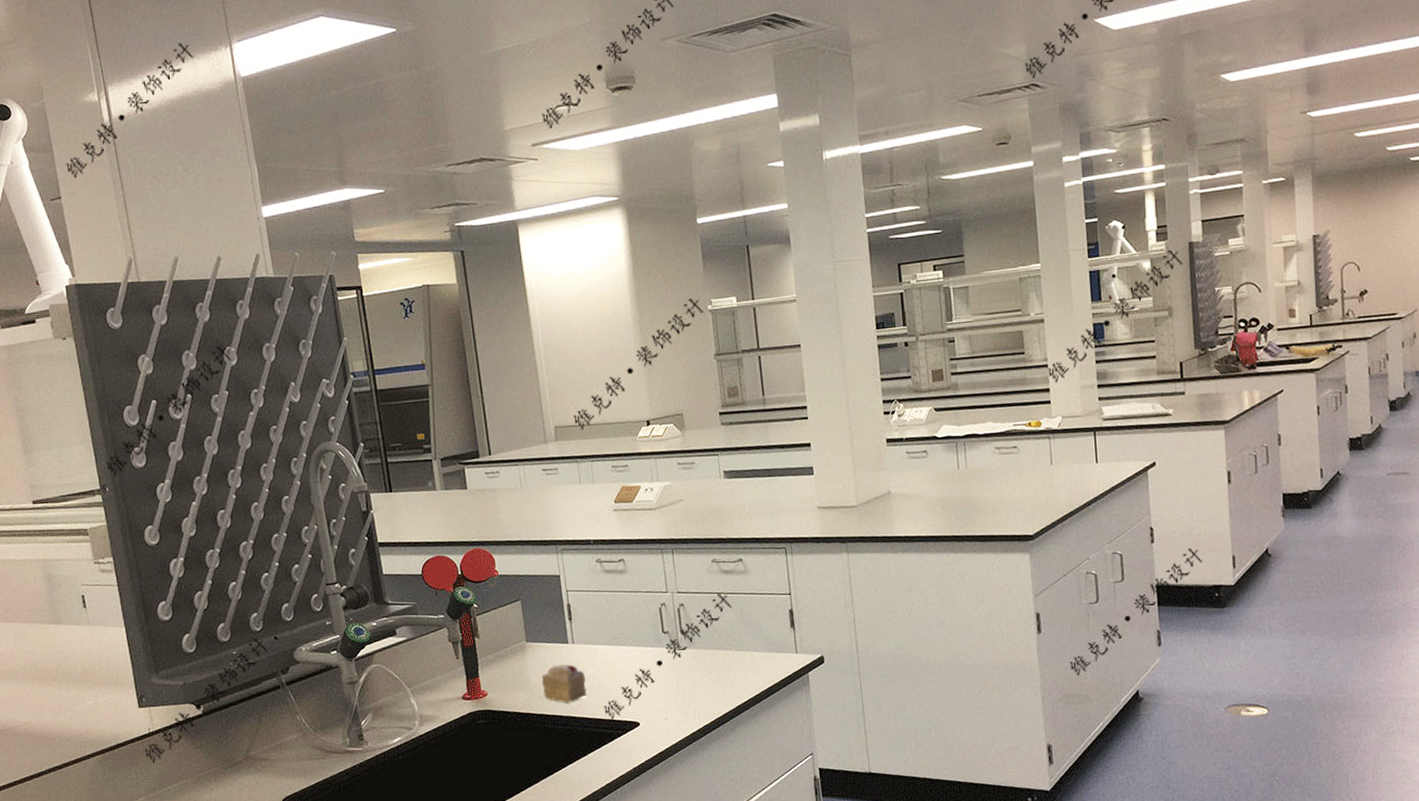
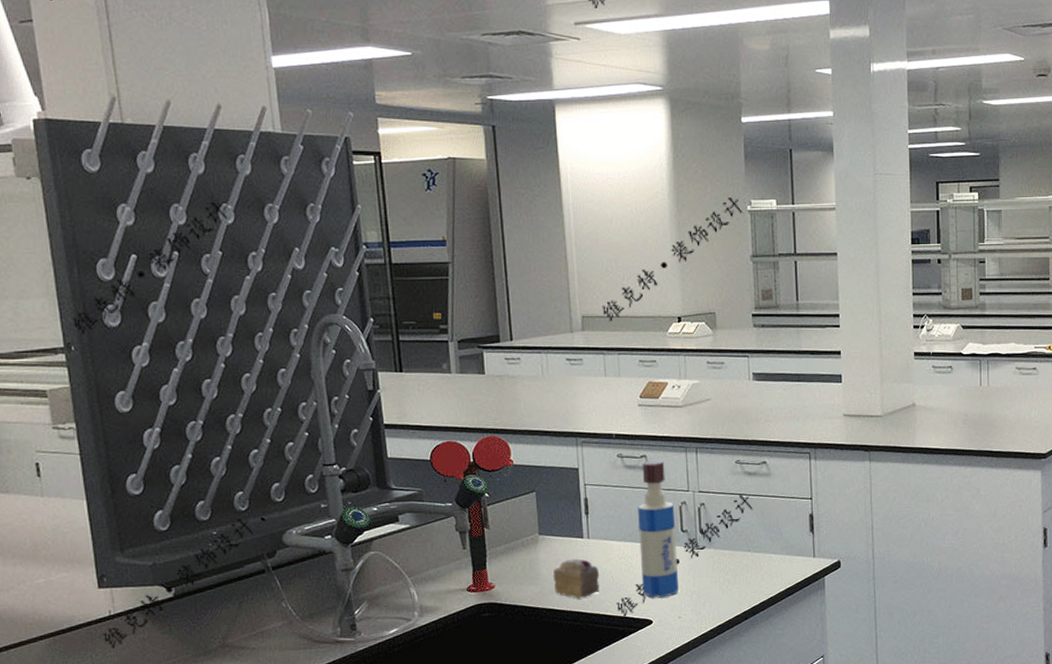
tequila bottle: none [619,563,663,700] -> present [638,460,678,598]

